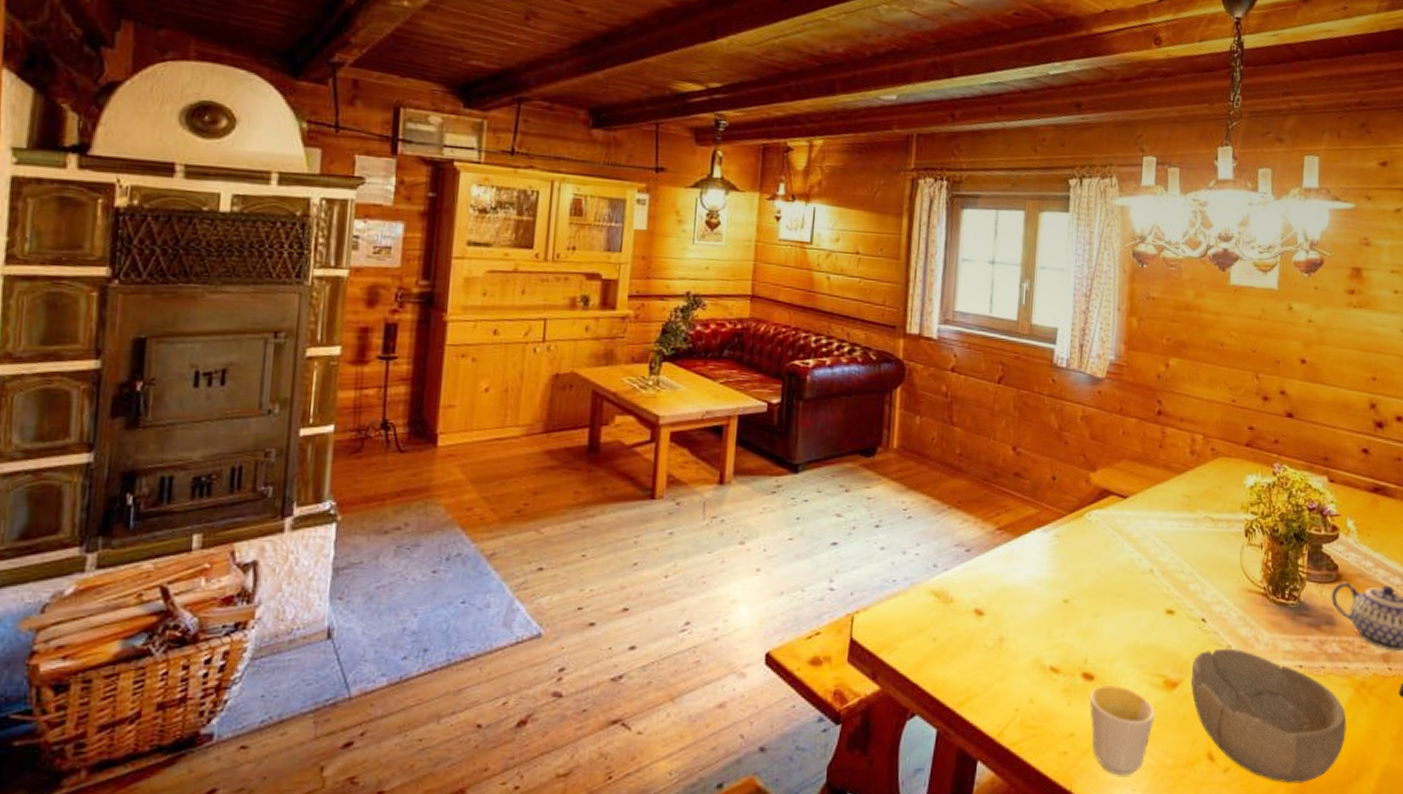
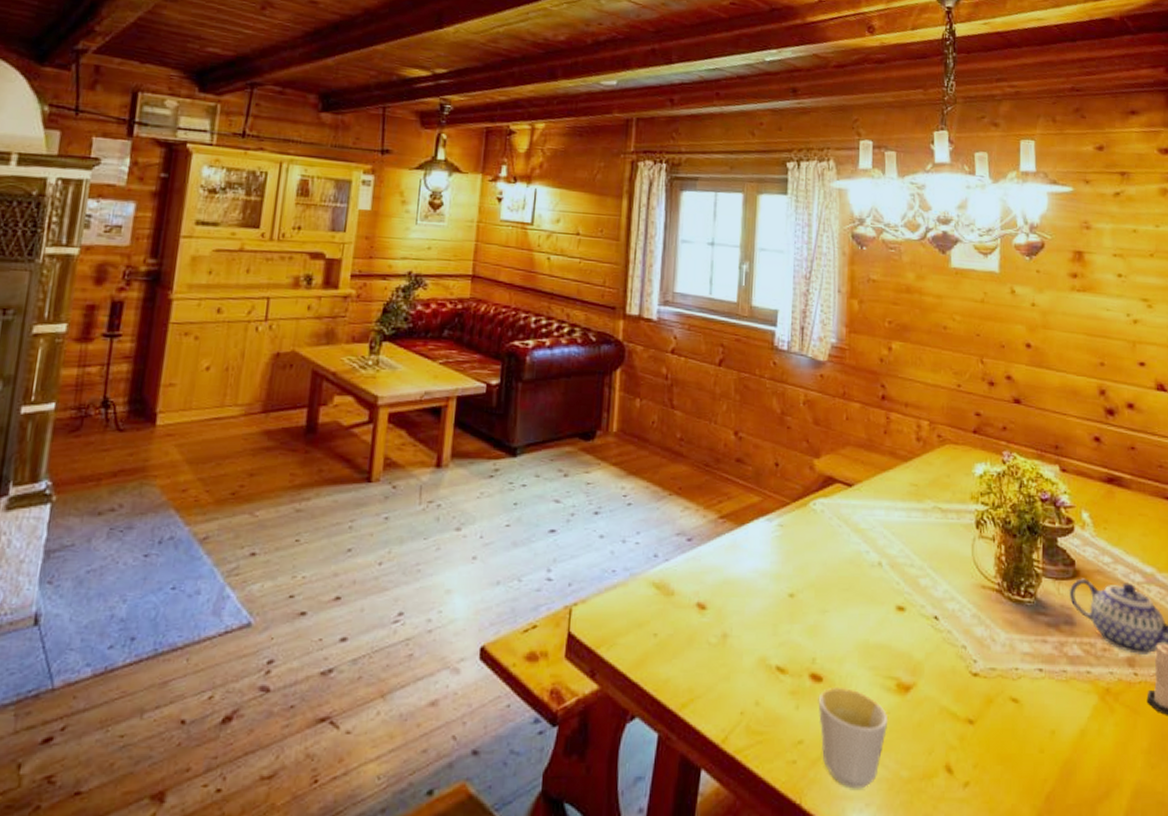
bowl: present [1190,648,1347,783] -> none [924,648,1093,801]

